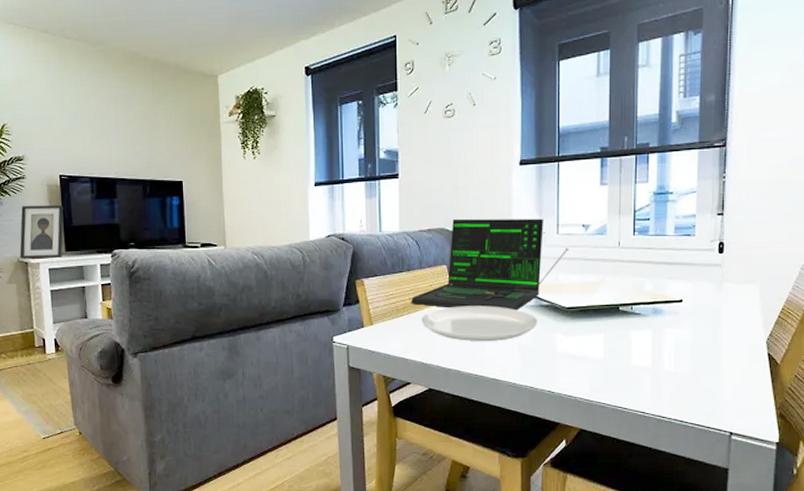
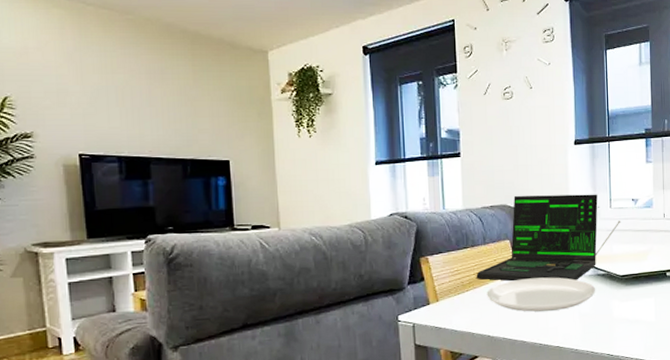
picture frame: present [19,205,64,259] -> none [27,188,85,249]

